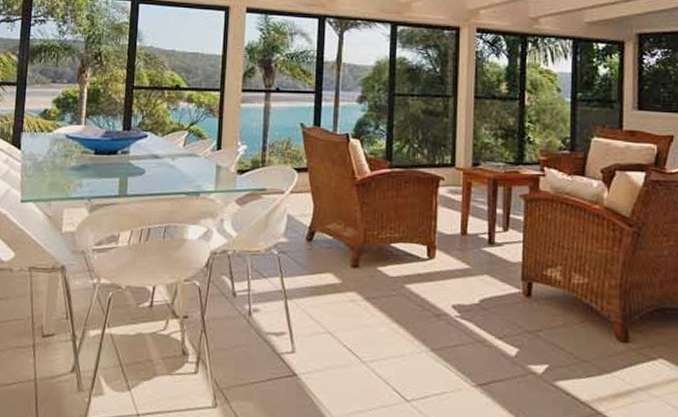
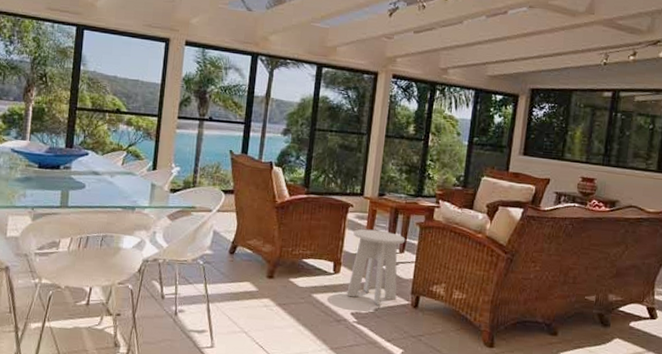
side table: none [445,205,509,296] -> present [347,229,406,306]

